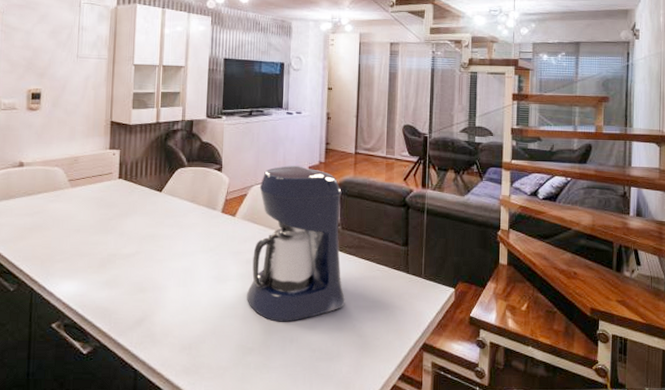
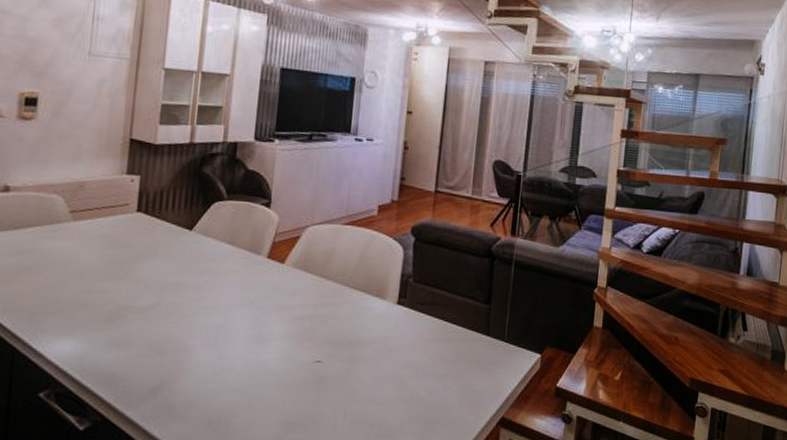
coffee maker: present [247,165,345,322] -> none [293,203,417,392]

